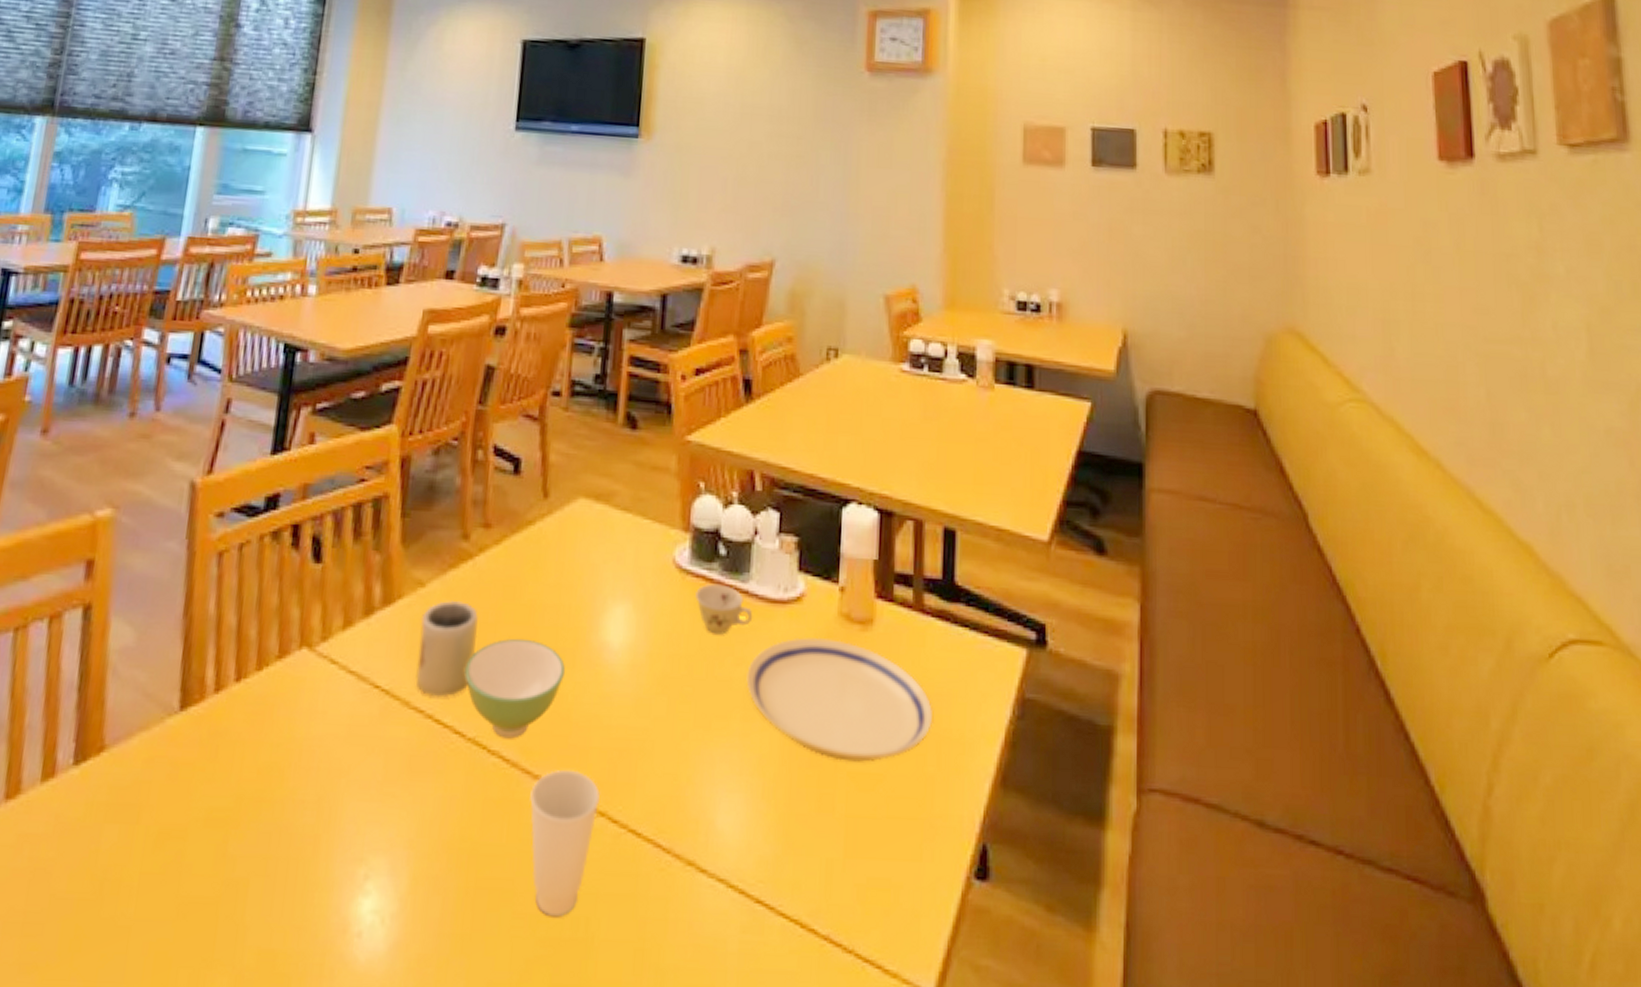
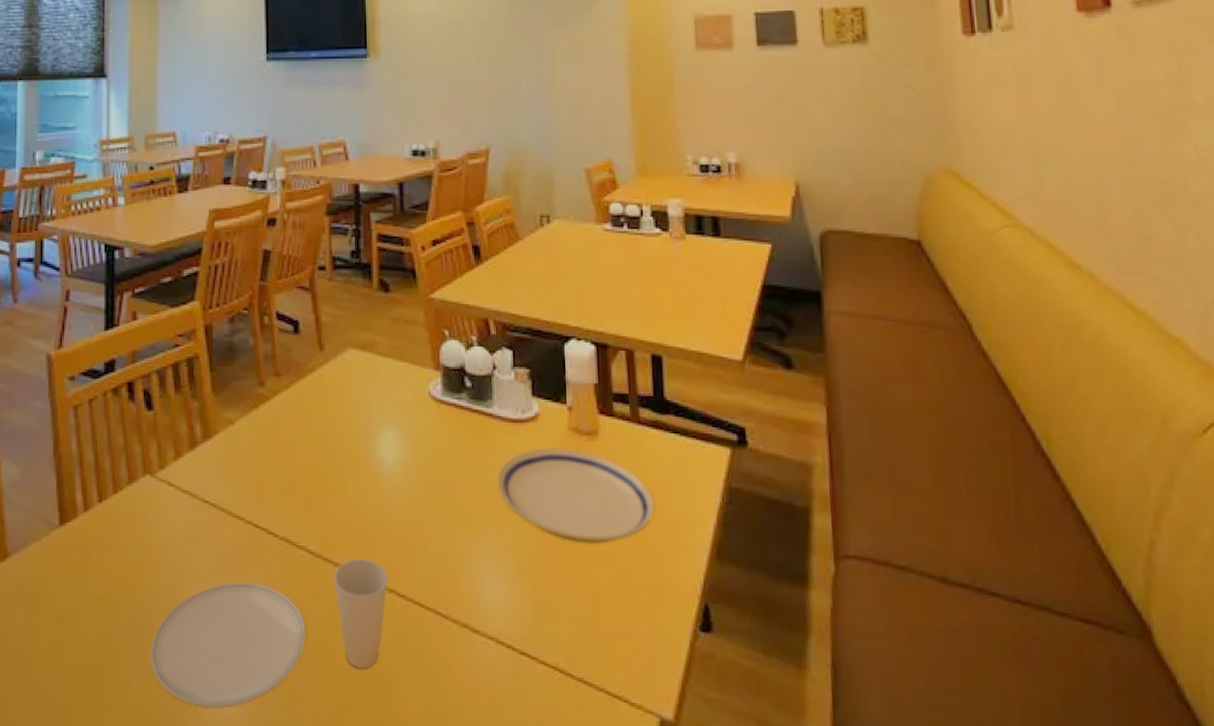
plate: none [278,794,488,967] -> present [150,581,306,709]
cup: present [415,601,478,698] -> none [233,434,279,508]
bowl: present [464,638,566,739] -> none [272,460,352,537]
teacup: present [695,583,753,633] -> none [450,410,498,448]

